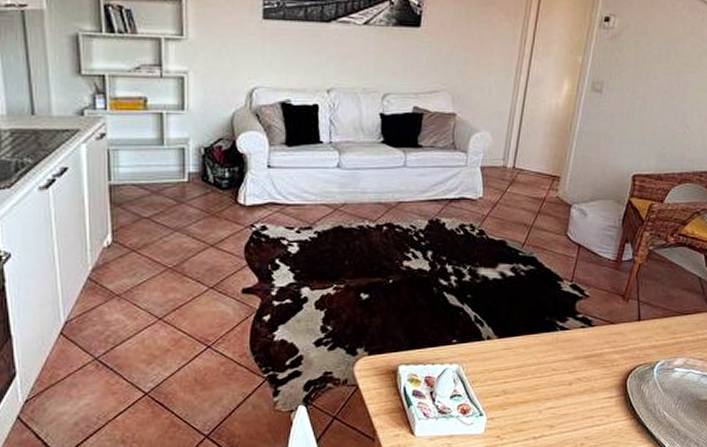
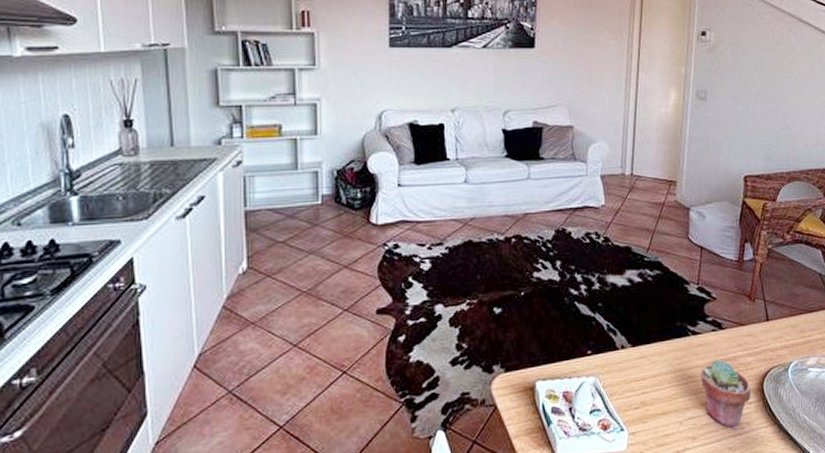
potted succulent: none [565,354,614,421] -> present [701,359,751,430]

